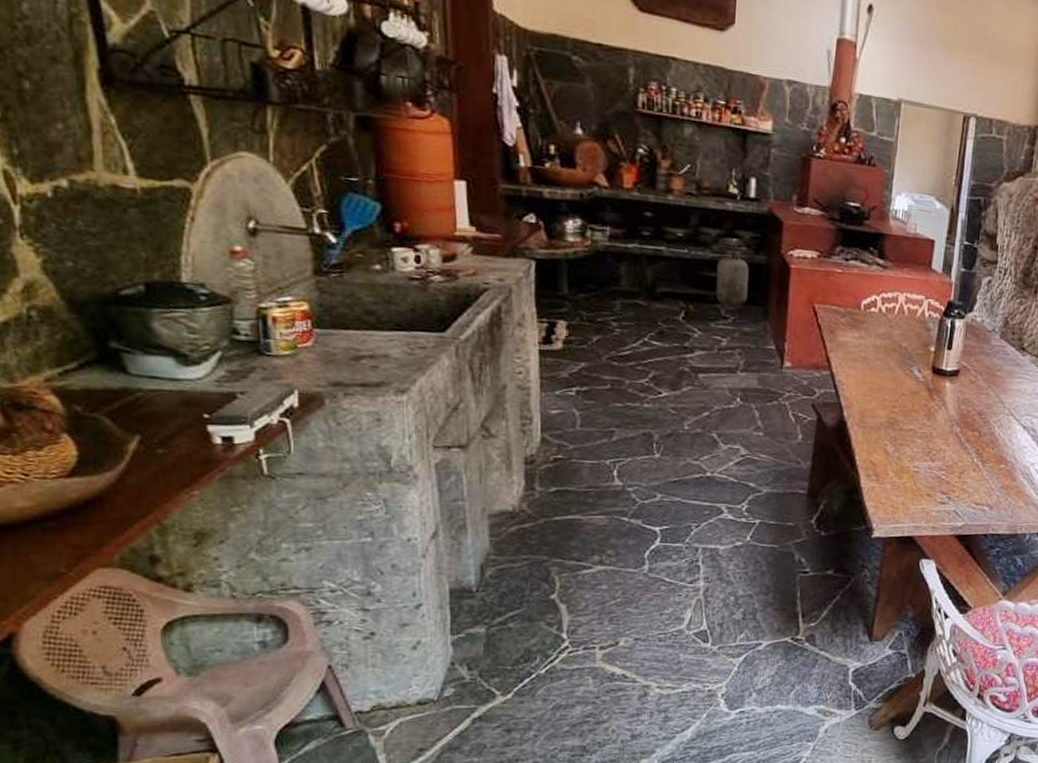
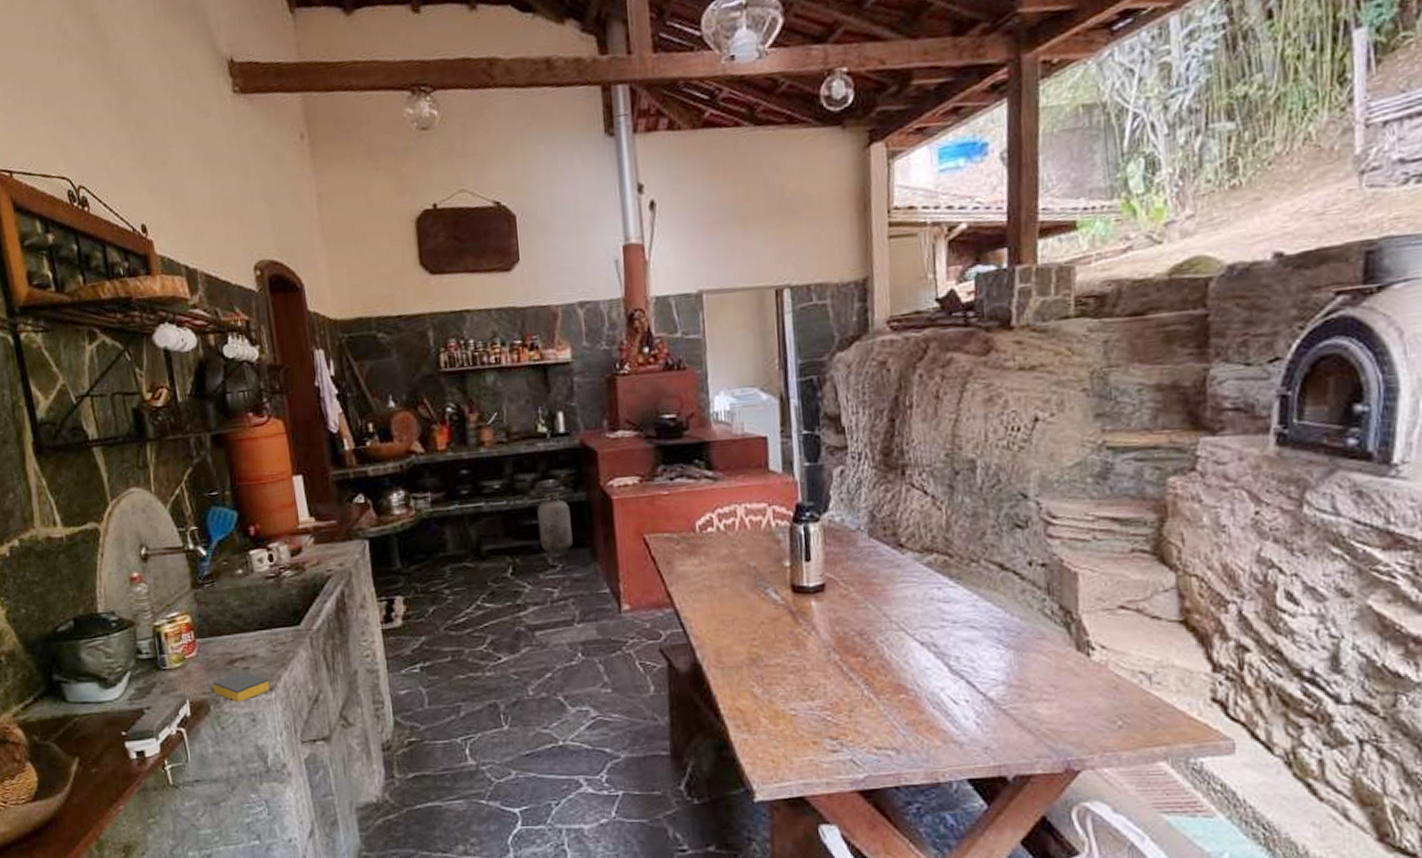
sponge: none [330,368,402,401] -> present [212,670,271,703]

